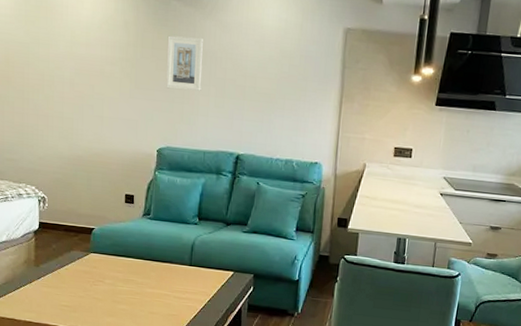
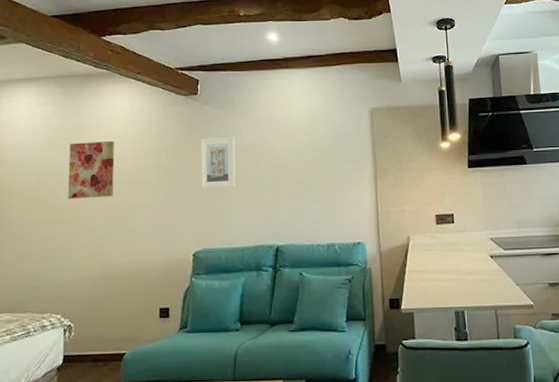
wall art: none [36,21,82,83] -> present [67,141,115,200]

